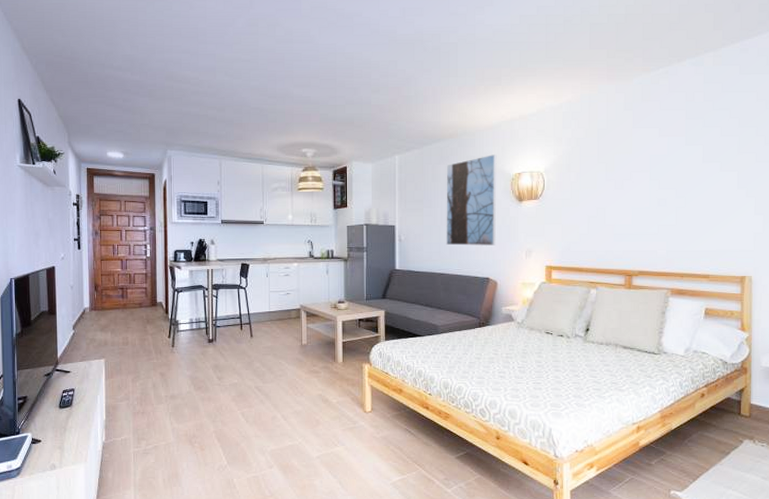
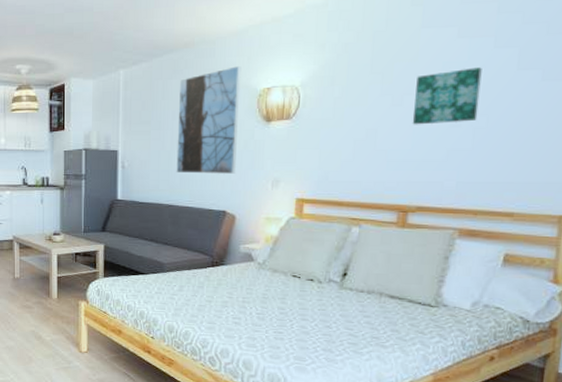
wall art: none [631,160,678,205] -> present [412,67,482,125]

